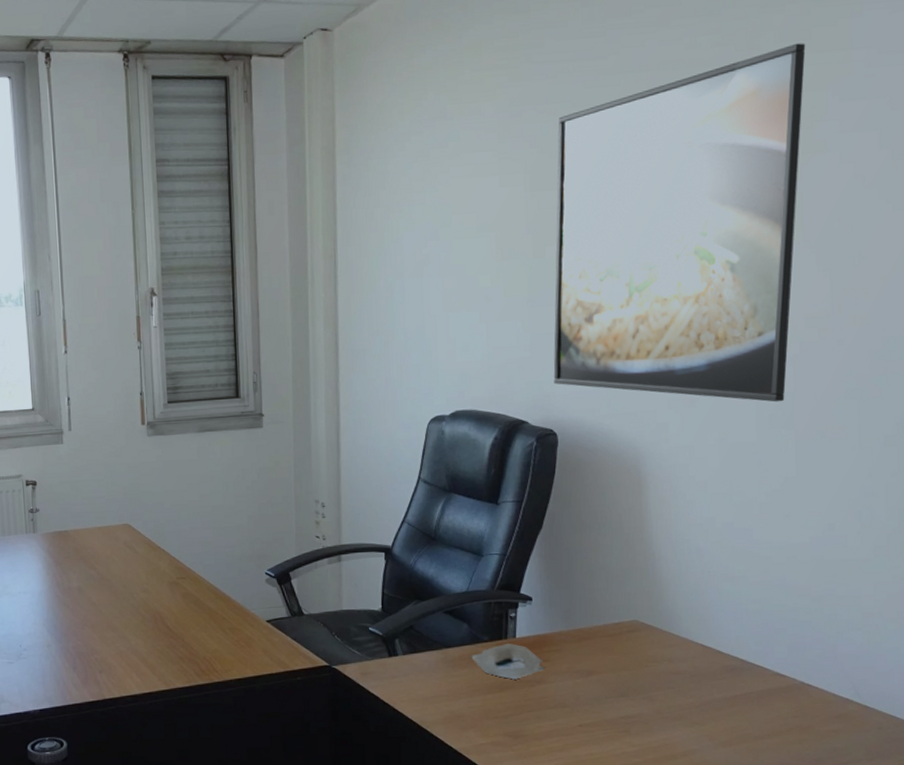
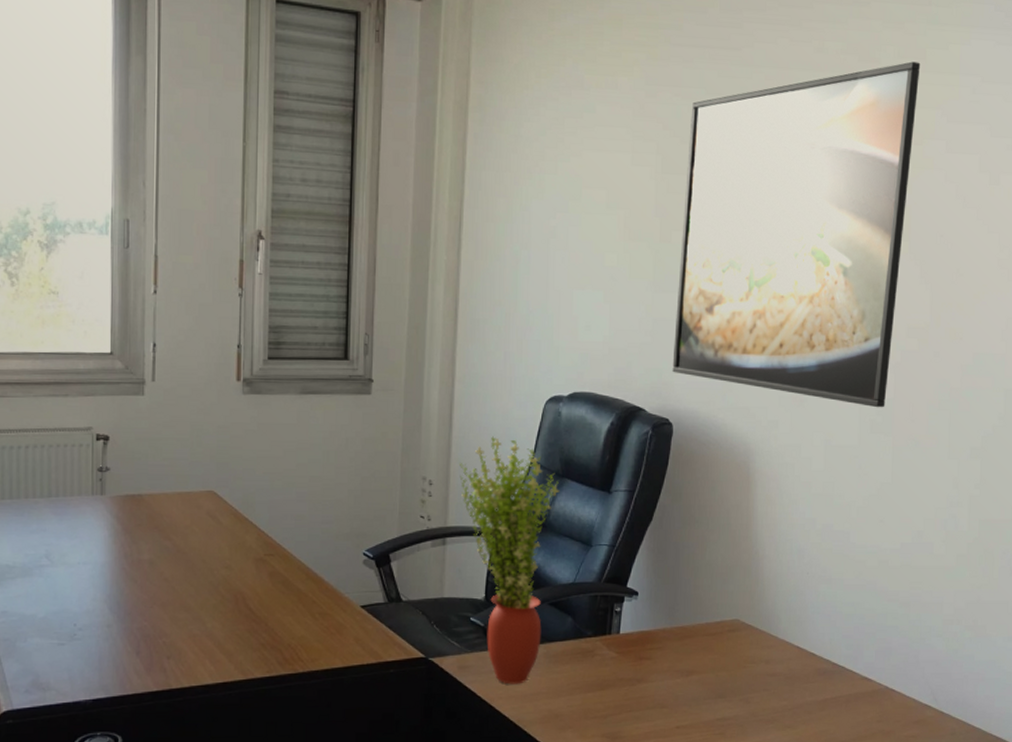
potted plant: none [349,458,448,688] -> present [459,436,560,685]
pencil case: present [471,643,545,680] -> none [574,638,646,678]

